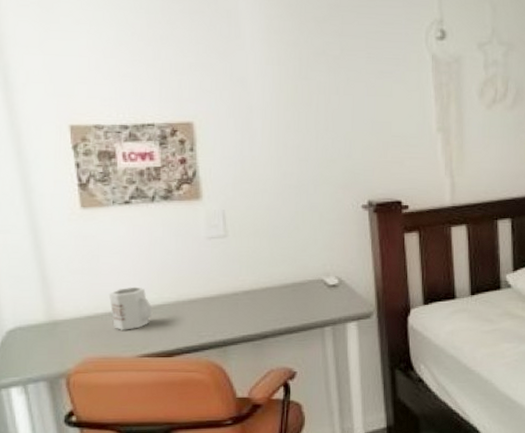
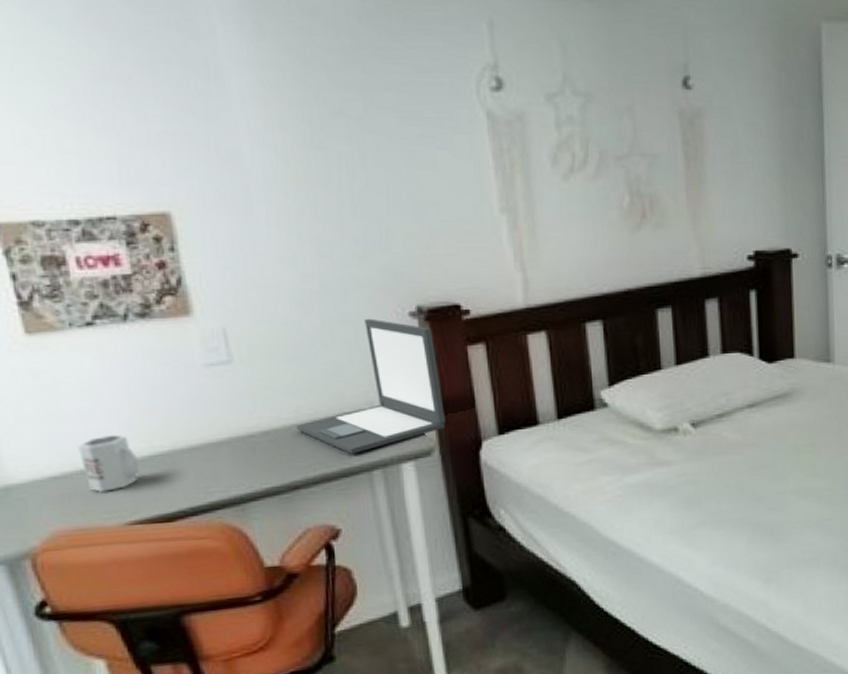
laptop: none [270,208,383,313] -> present [296,318,446,454]

